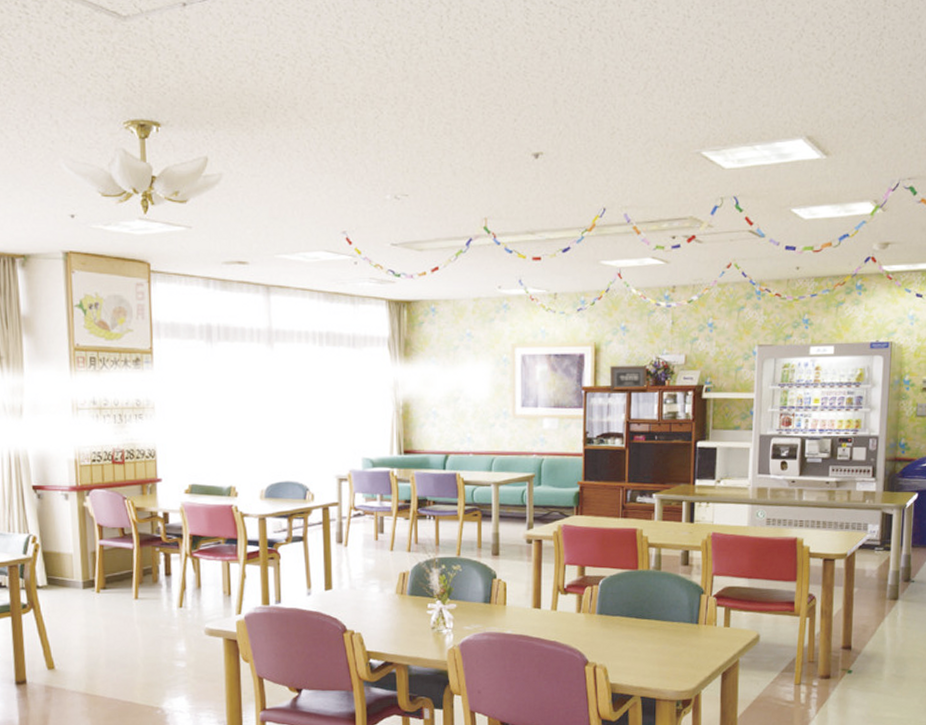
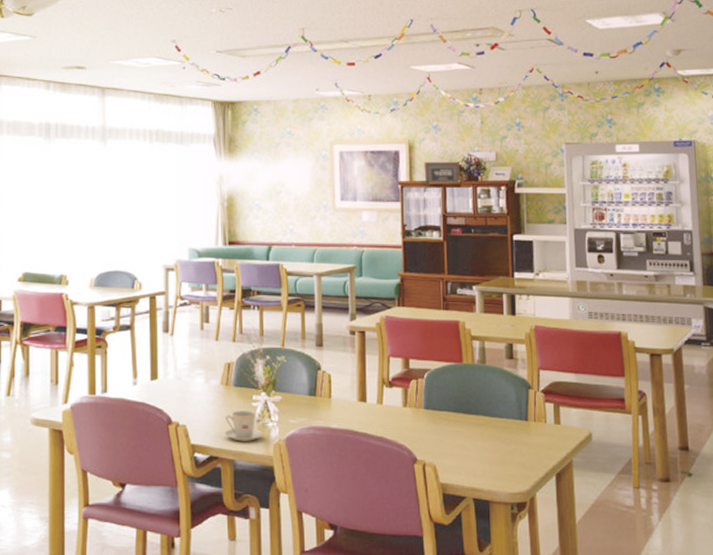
teacup: none [399,618,438,648] -> present [225,410,263,441]

